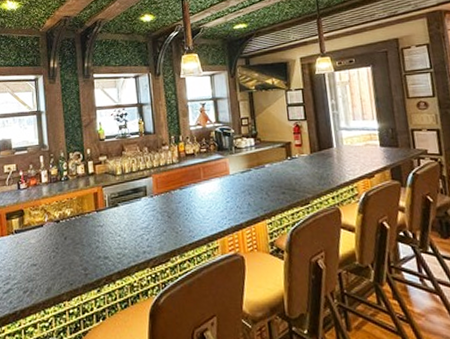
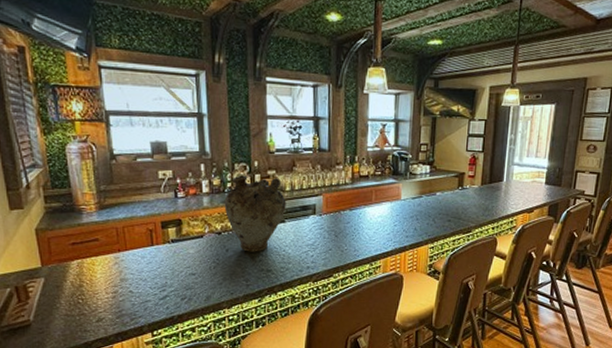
vase: none [61,163,119,239] -> present [224,175,286,252]

